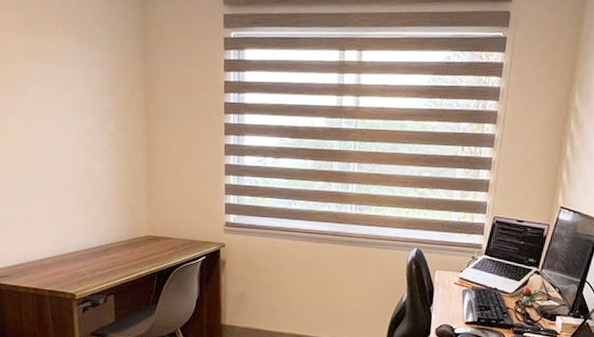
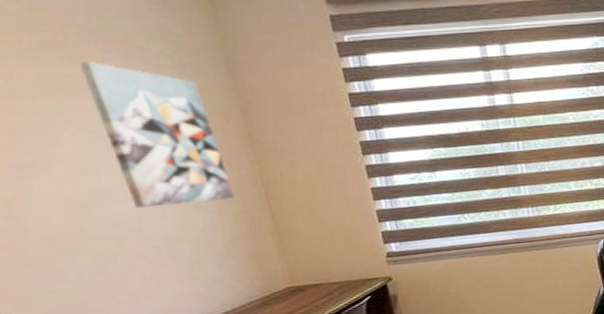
wall art: none [49,37,126,156] -> present [78,62,234,209]

